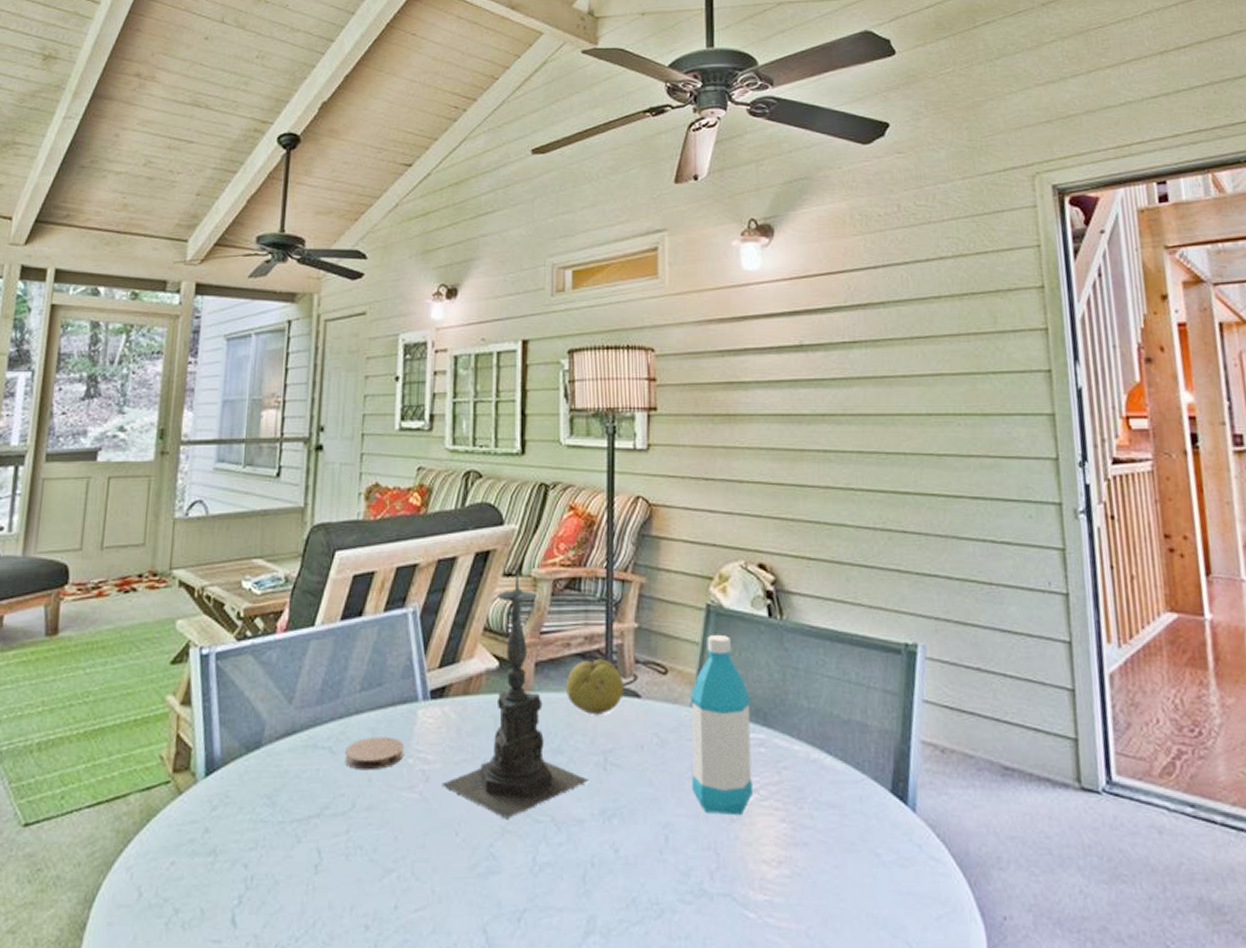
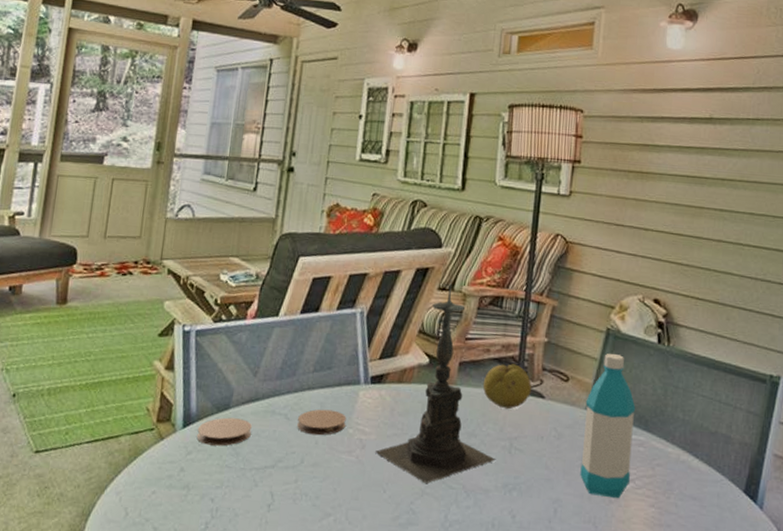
coaster: none [223,758,290,796] -> present [196,417,252,446]

